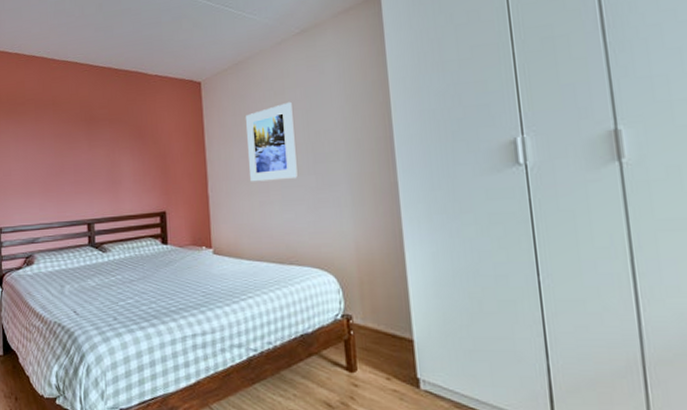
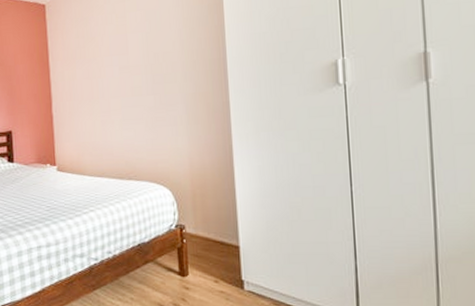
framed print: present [245,101,298,182] -> none [87,24,137,102]

